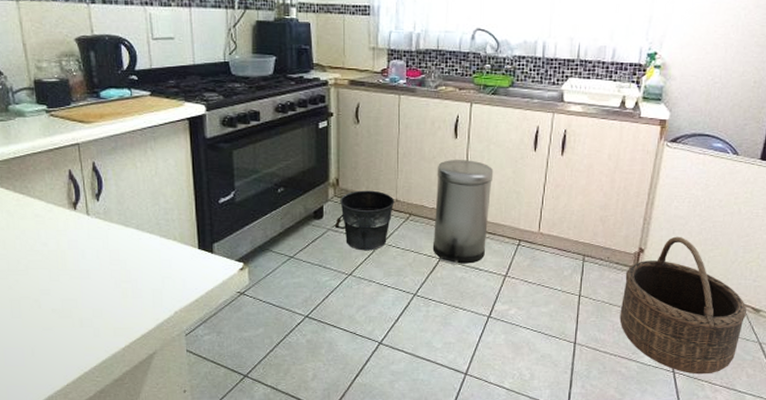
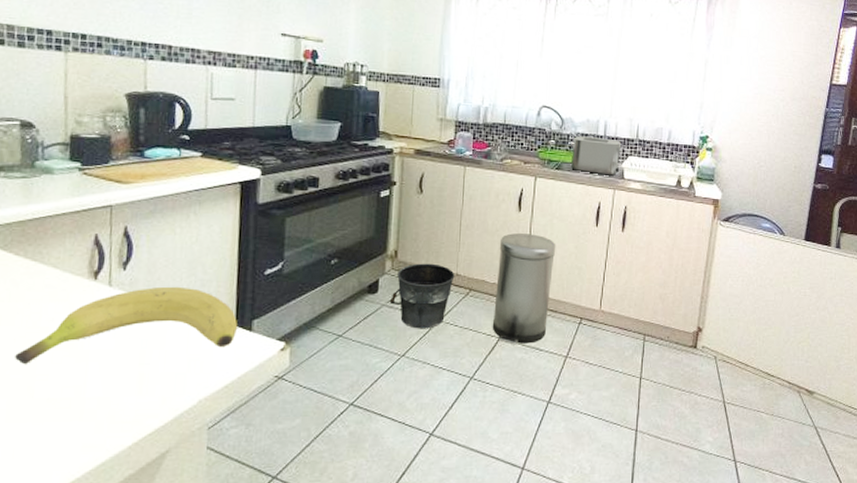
fruit: none [21,215,201,281] -> present [15,286,238,364]
toaster: none [508,58,562,100] -> present [571,135,623,177]
basket: present [619,236,746,375] -> none [680,315,801,463]

